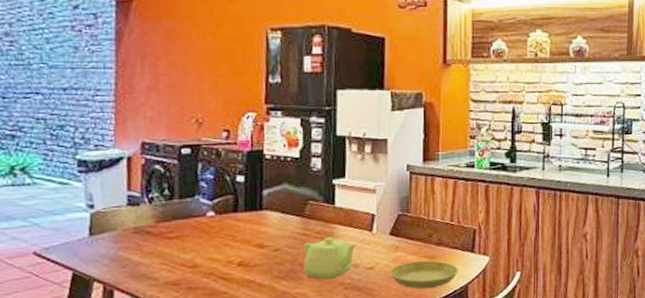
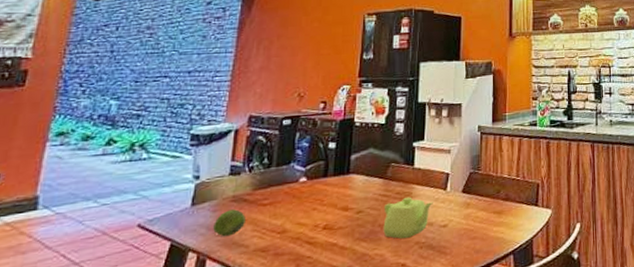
fruit: none [117,241,151,269] -> present [213,209,246,237]
saucer: present [389,261,458,289] -> none [461,216,524,245]

